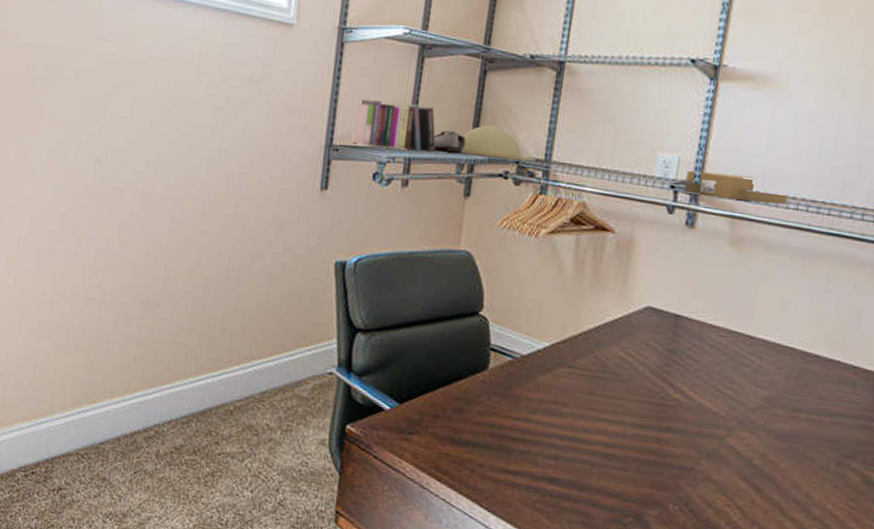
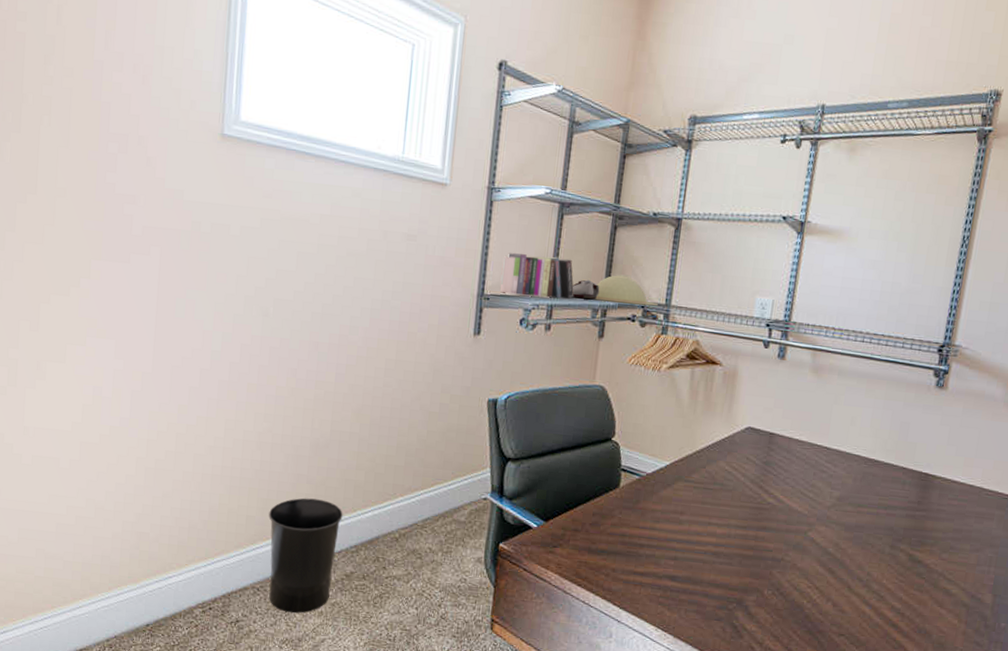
waste bin: none [93,360,174,486] -> present [269,498,343,613]
box: present [684,170,789,205] -> none [777,310,857,338]

